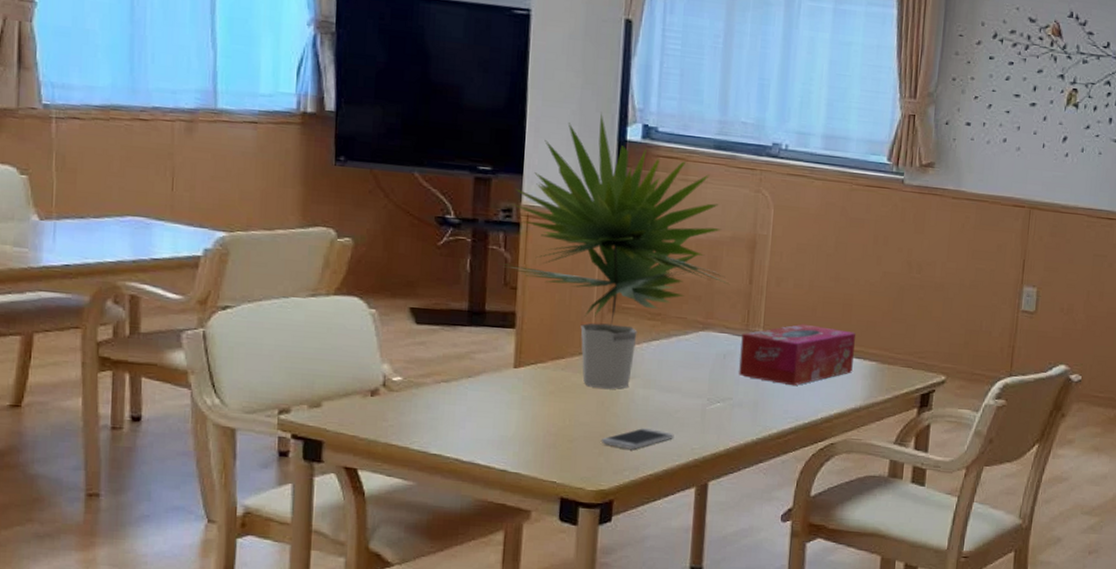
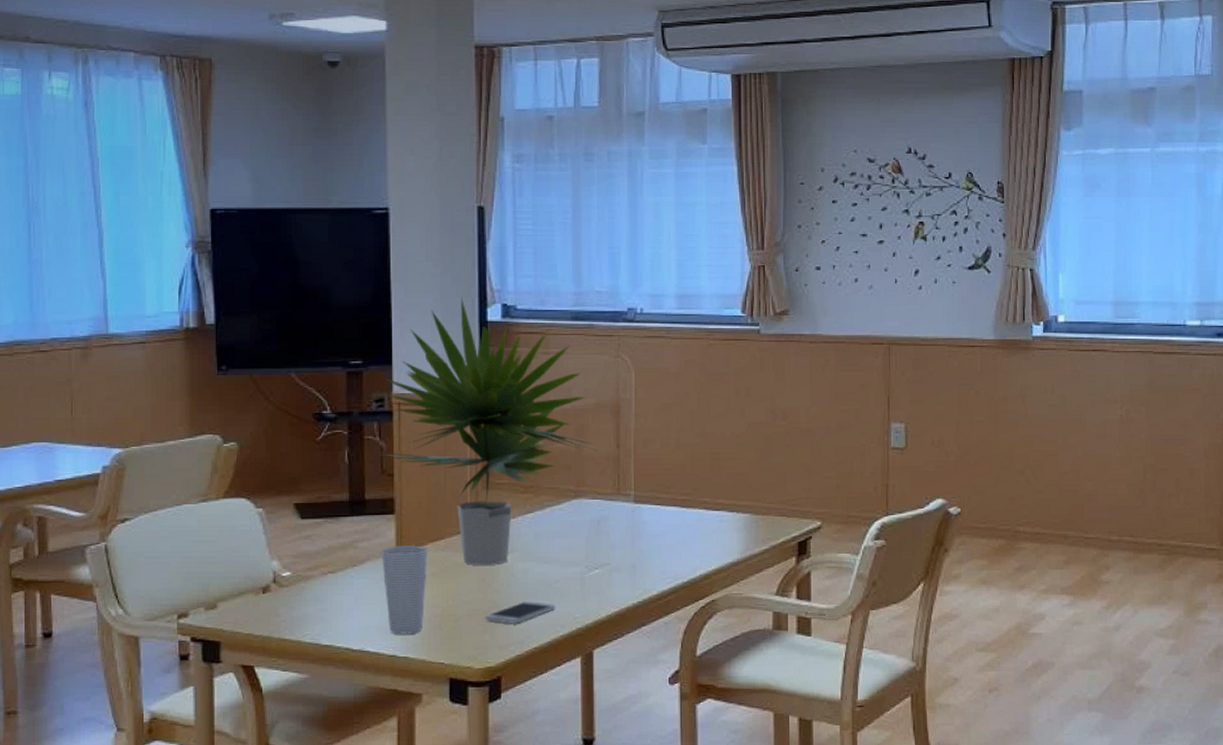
cup: none [498,360,547,451] -> present [381,545,427,635]
tissue box: present [739,323,856,386] -> none [614,482,727,546]

